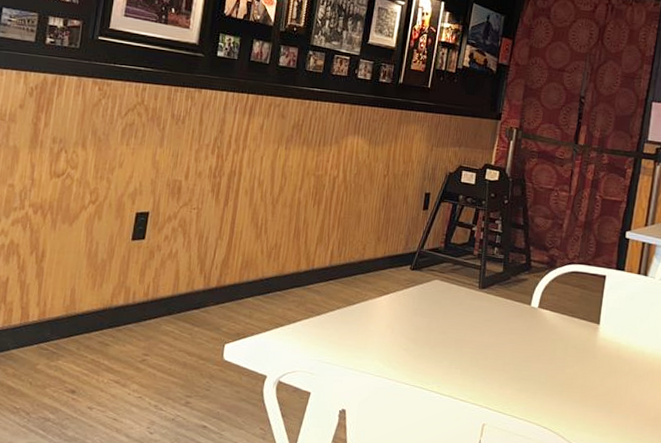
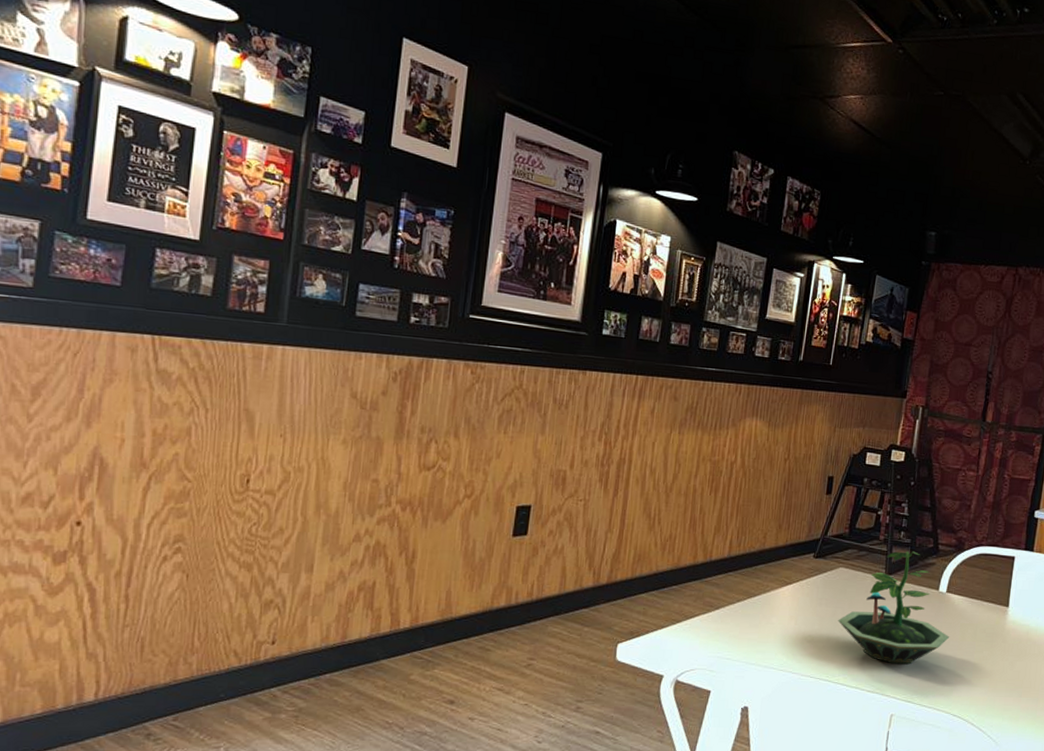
terrarium: none [432,266,541,376] -> present [838,551,949,665]

